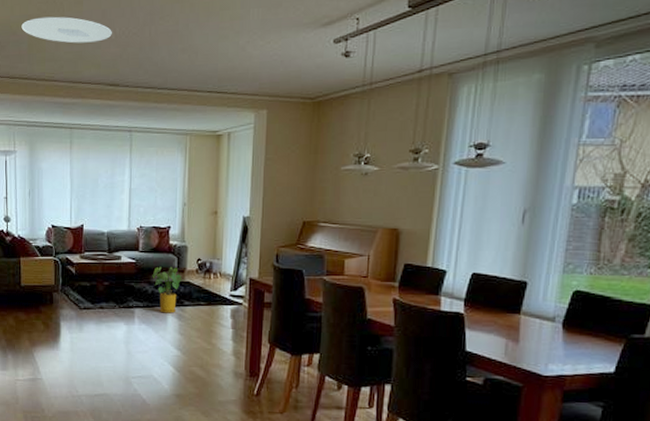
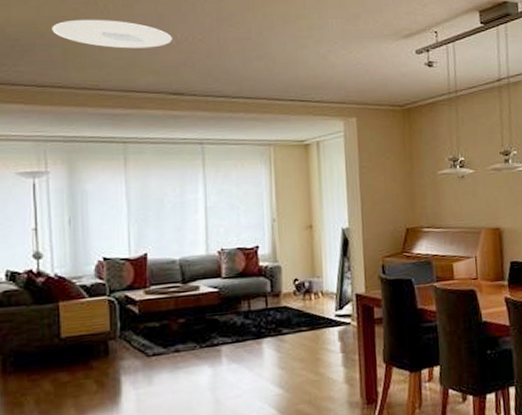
house plant: present [152,266,185,313] -> none [240,291,281,347]

